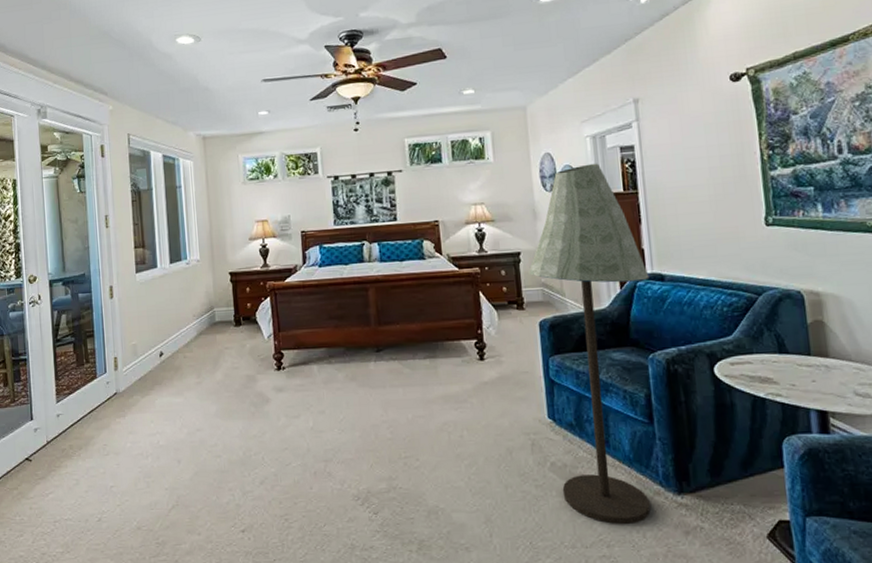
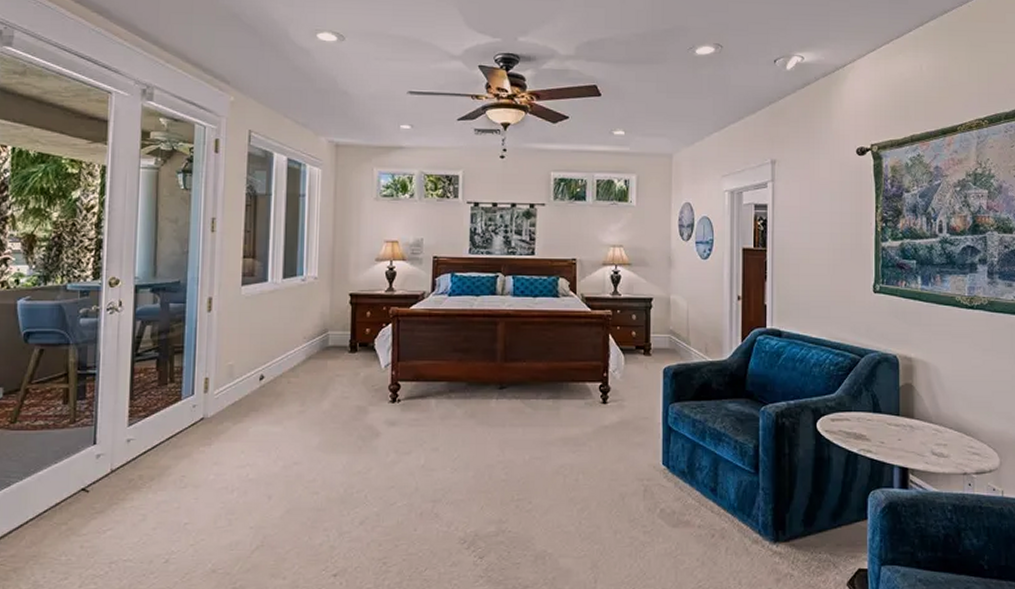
floor lamp: present [528,163,651,525] -> none [658,217,769,572]

